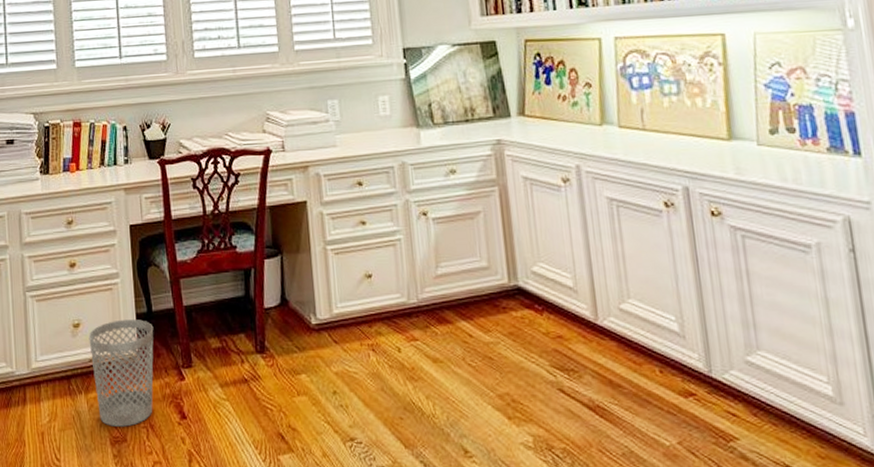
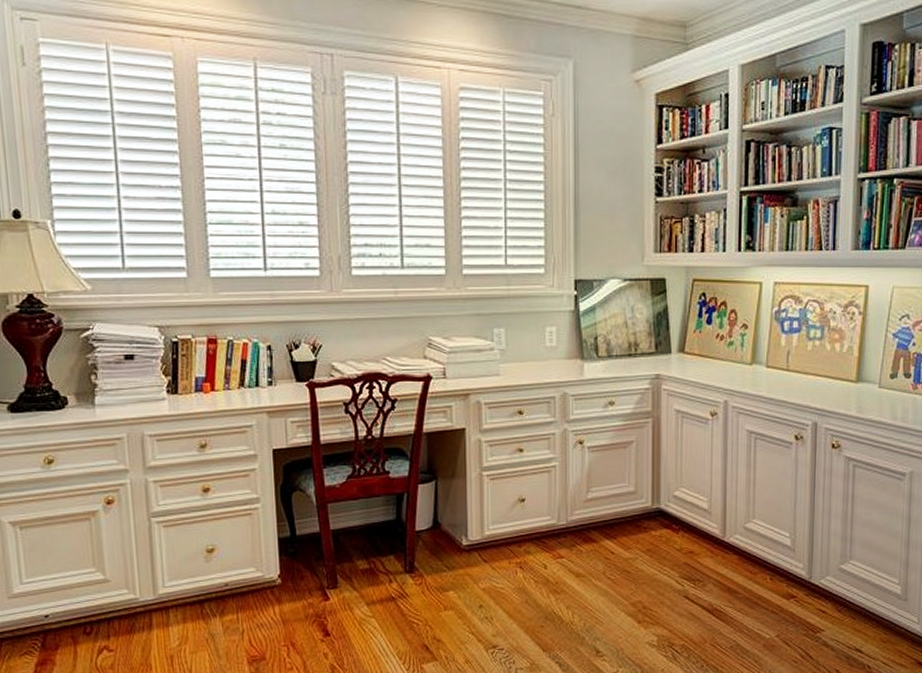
wastebasket: present [88,319,154,427] -> none [224,544,298,646]

